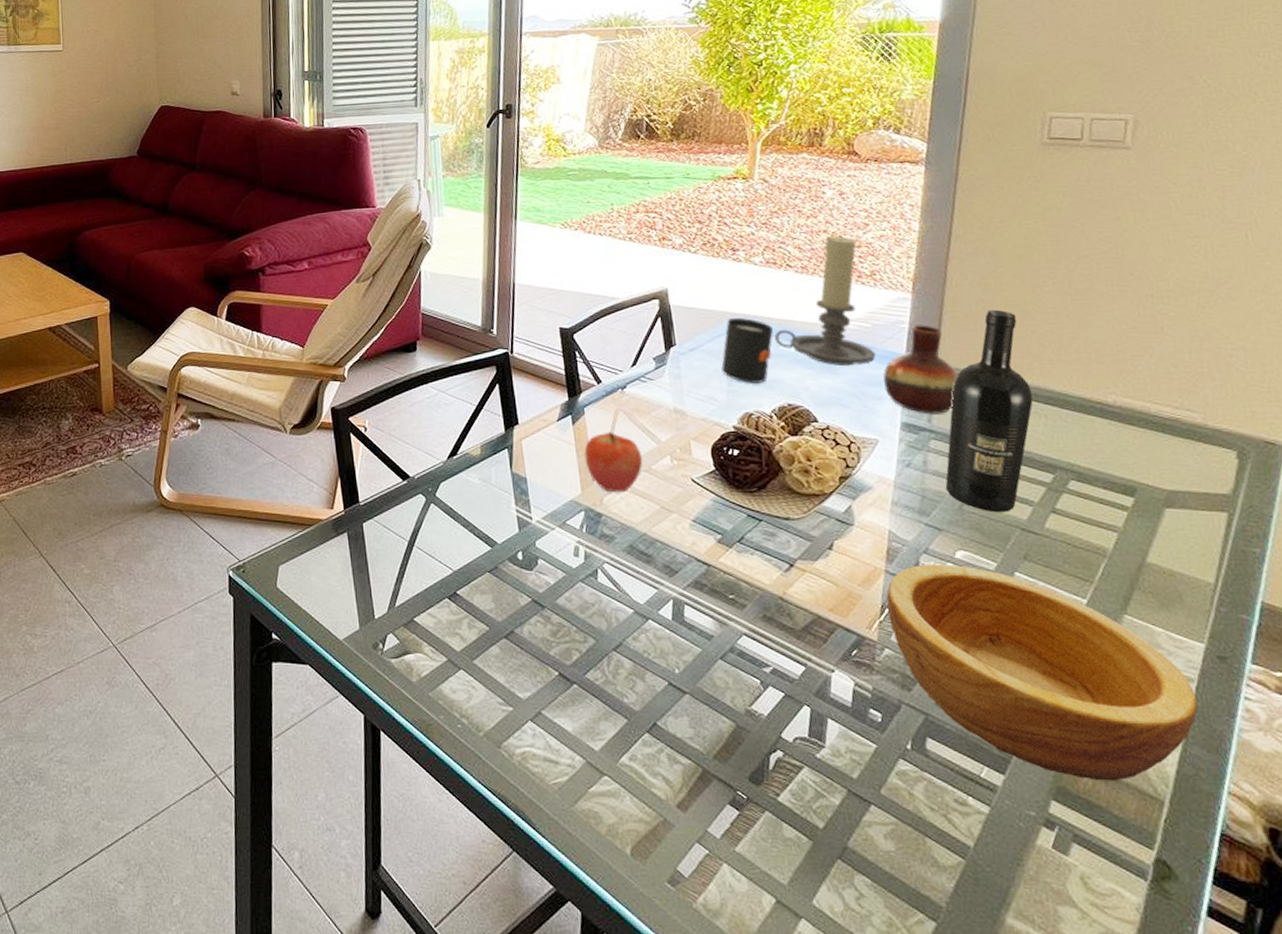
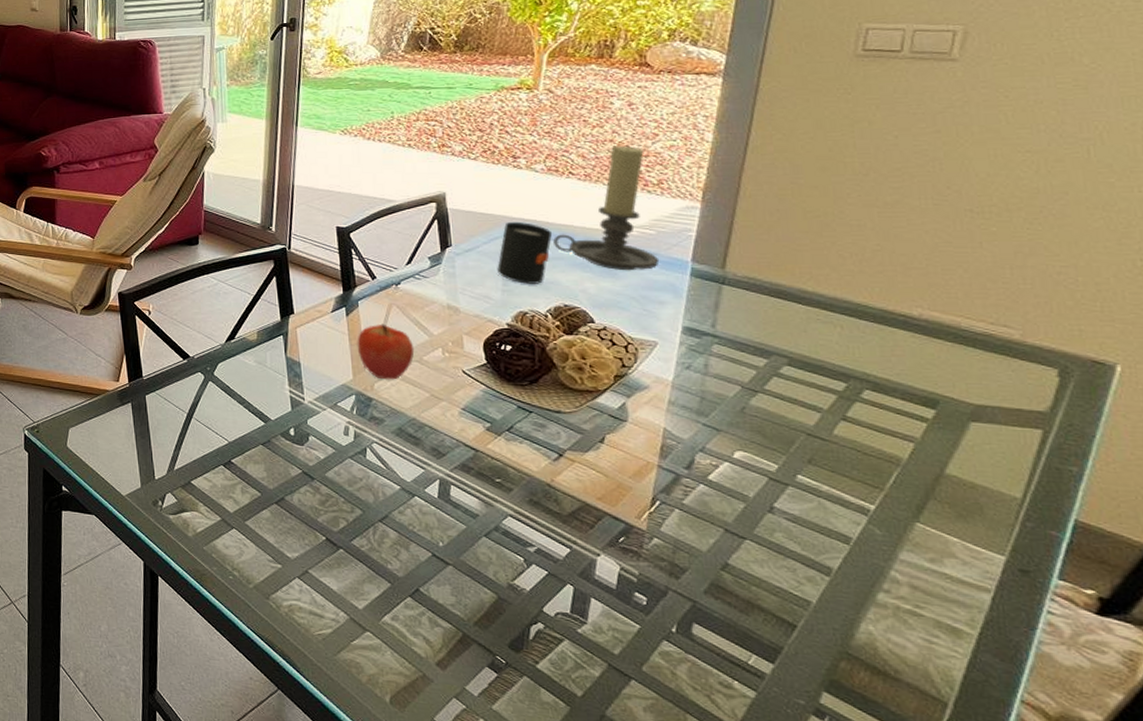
vase: present [883,325,958,414] -> none [666,233,747,320]
bowl: present [886,564,1198,781] -> none [657,462,994,680]
wine bottle: present [945,309,1033,513] -> none [726,220,829,418]

